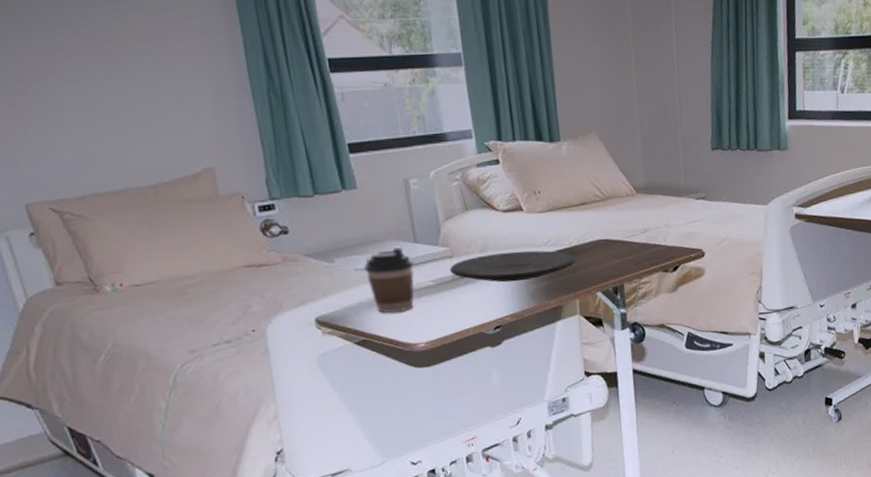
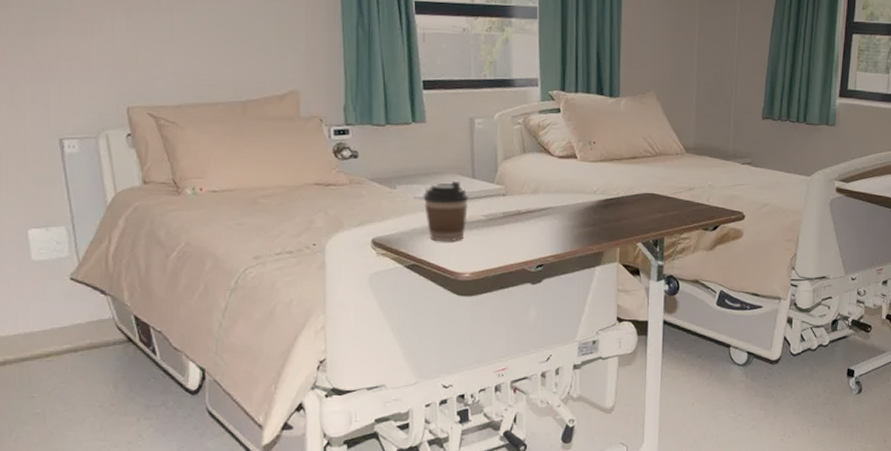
plate: present [449,250,576,282] -> none [501,195,621,225]

